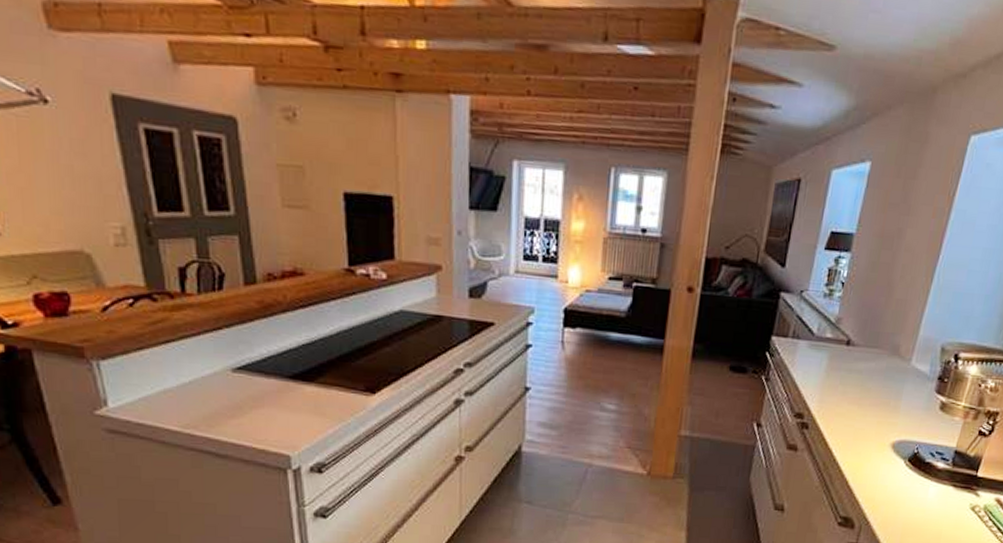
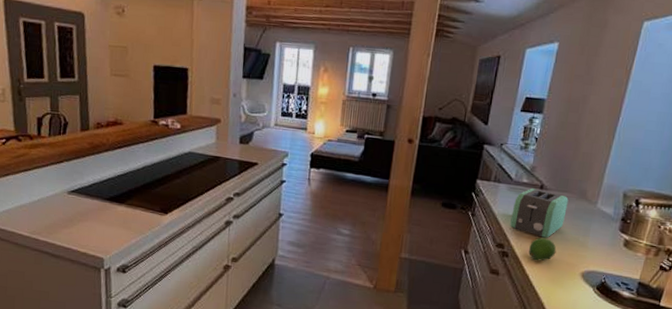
toaster: none [811,344,879,404] -> present [510,188,569,238]
fruit: none [832,403,864,432] -> present [529,237,557,261]

